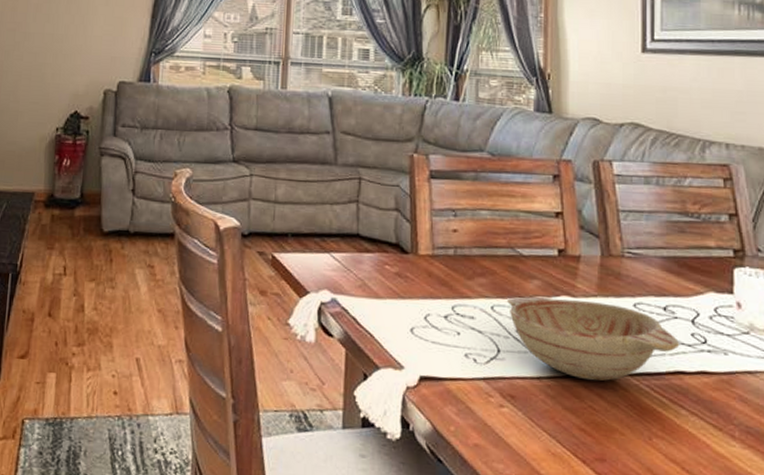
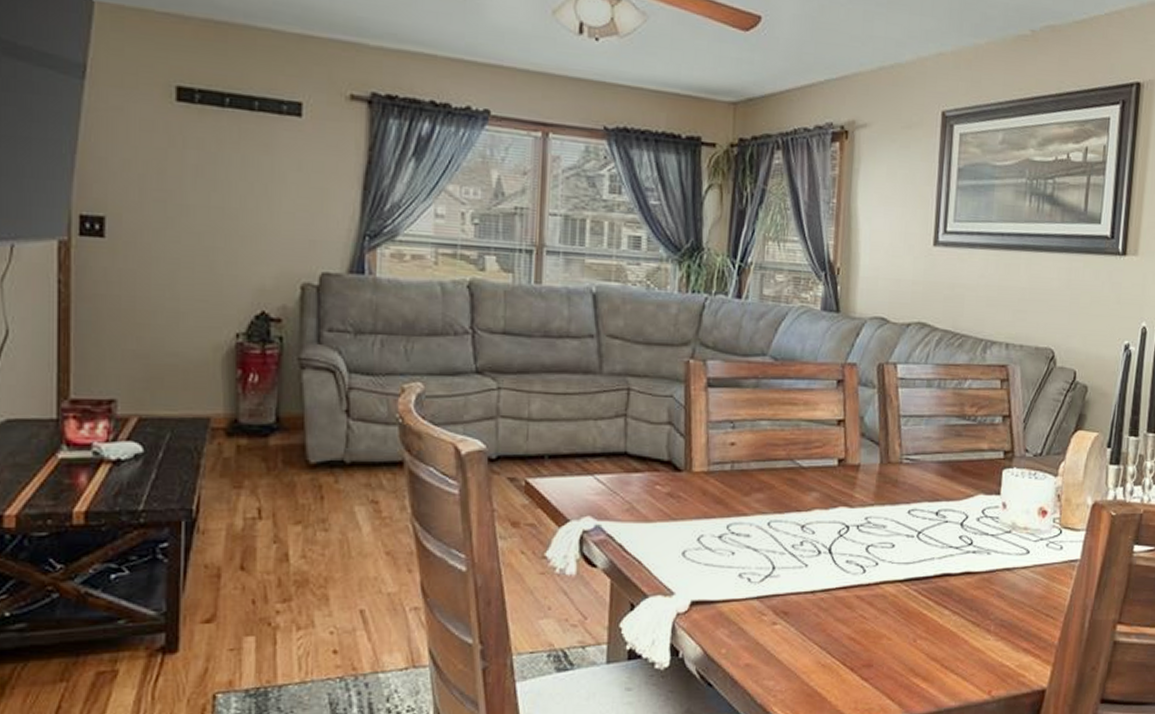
decorative bowl: present [507,296,680,381] -> none [784,509,949,590]

